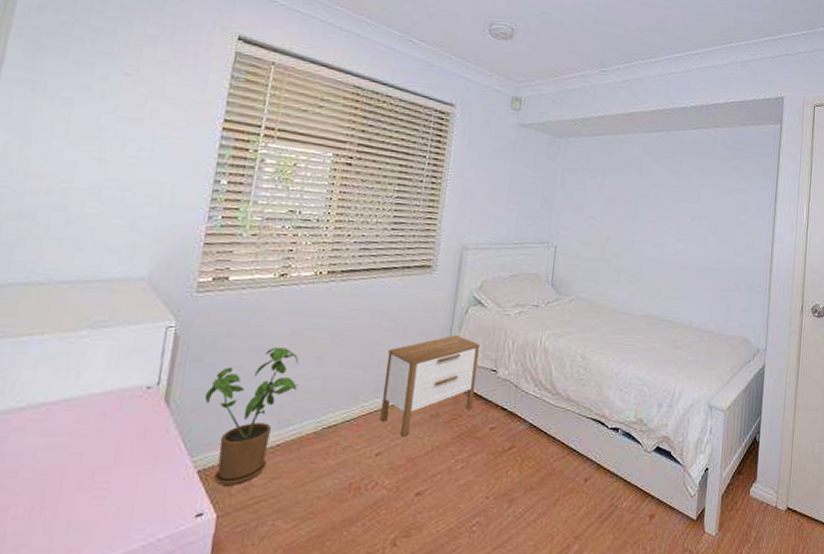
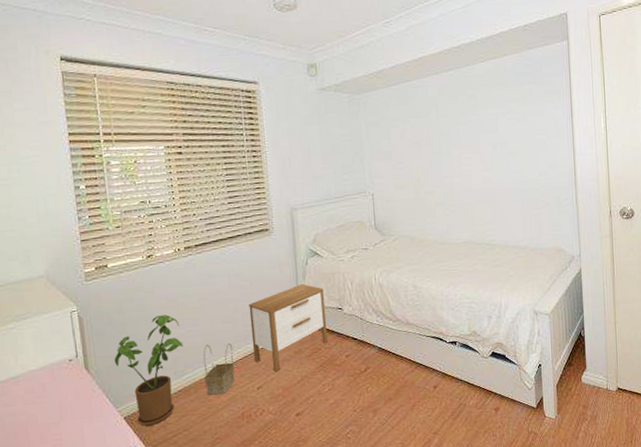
basket: none [312,392,357,456] -> present [203,342,235,396]

